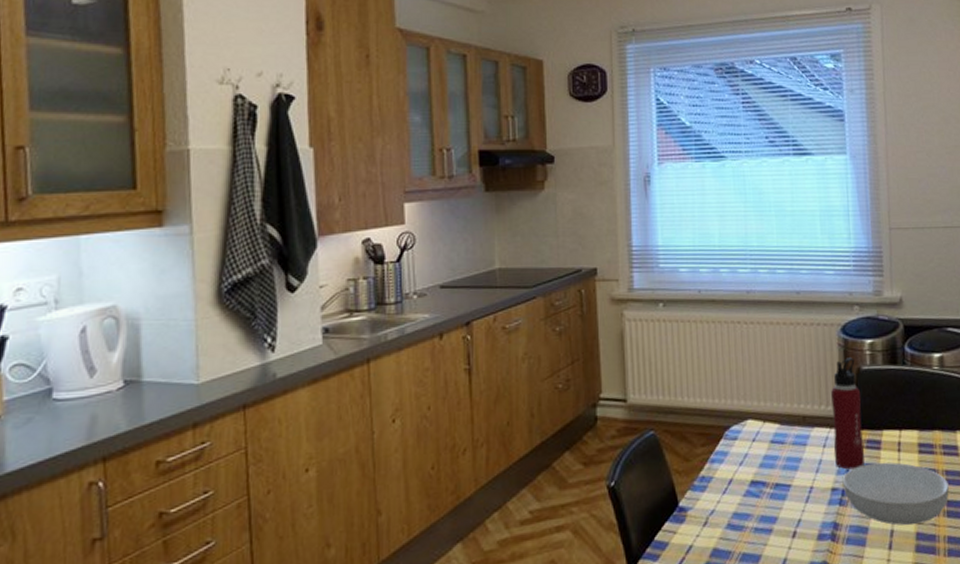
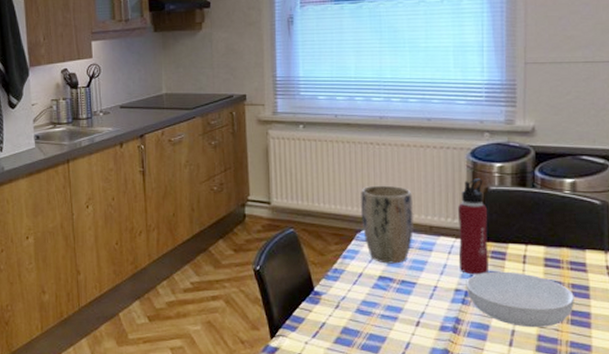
plant pot: none [728,370,786,465] -> present [361,185,413,264]

